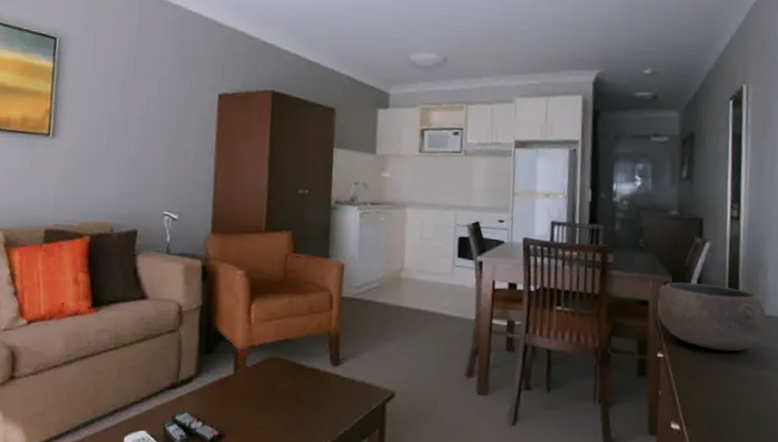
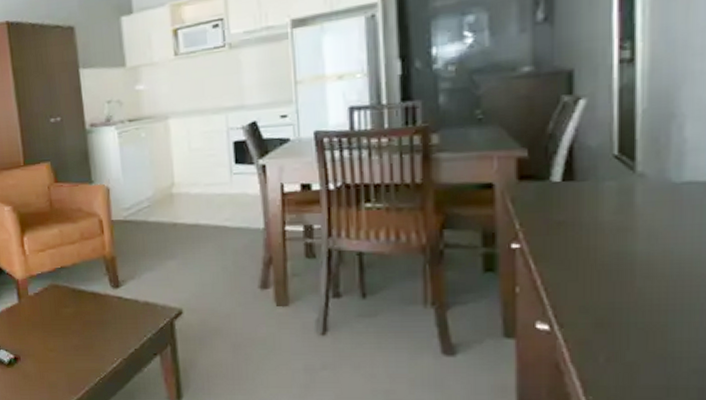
bowl: present [656,282,766,352] -> none [506,152,684,233]

